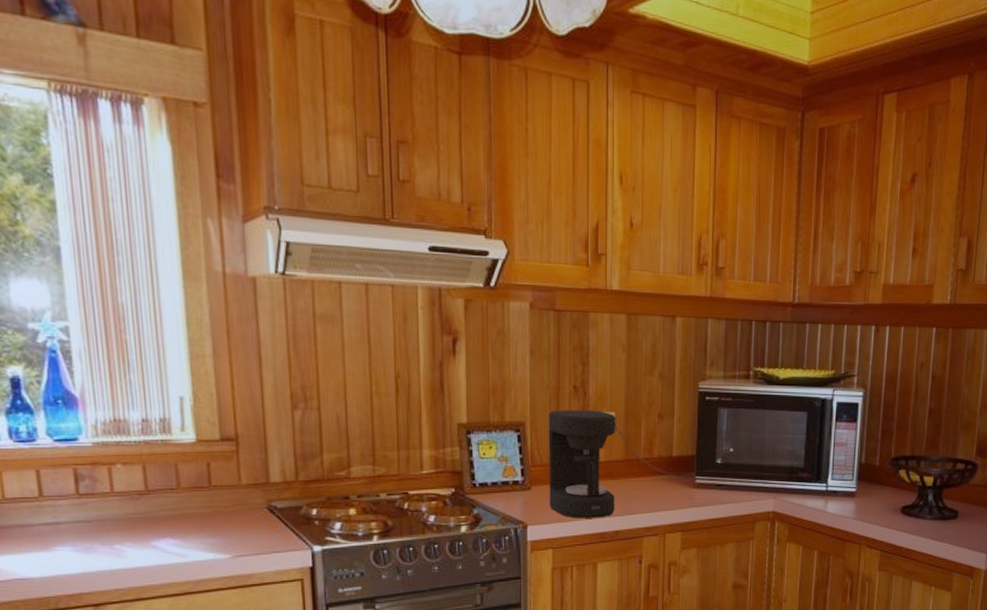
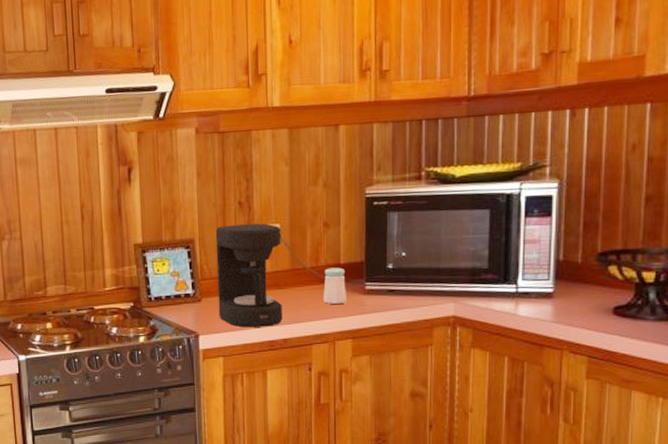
salt shaker: none [655,460,679,498] -> present [323,267,348,305]

